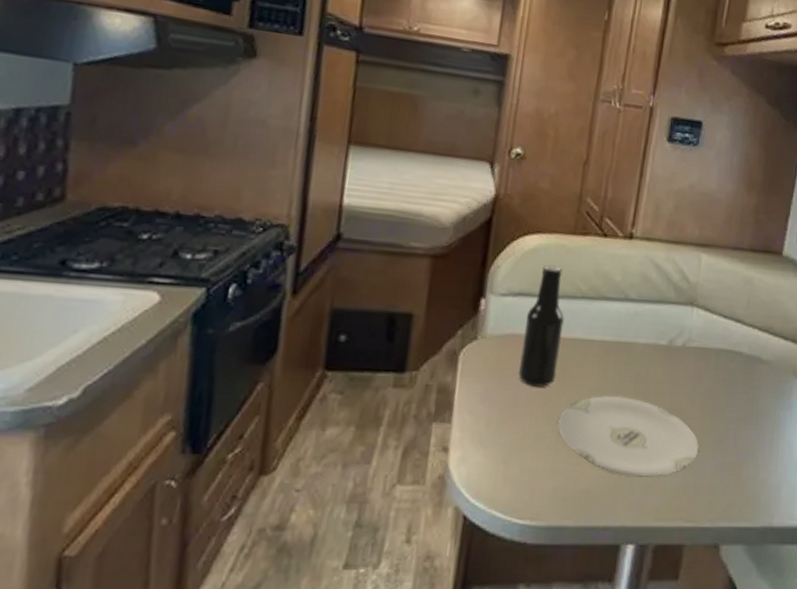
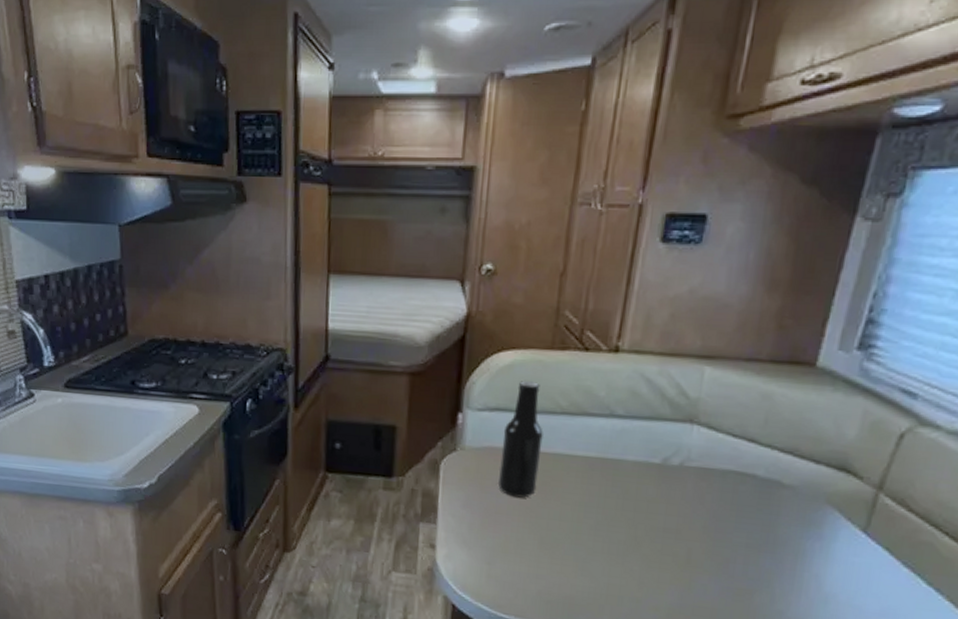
plate: present [557,395,699,477] -> none [539,510,699,593]

